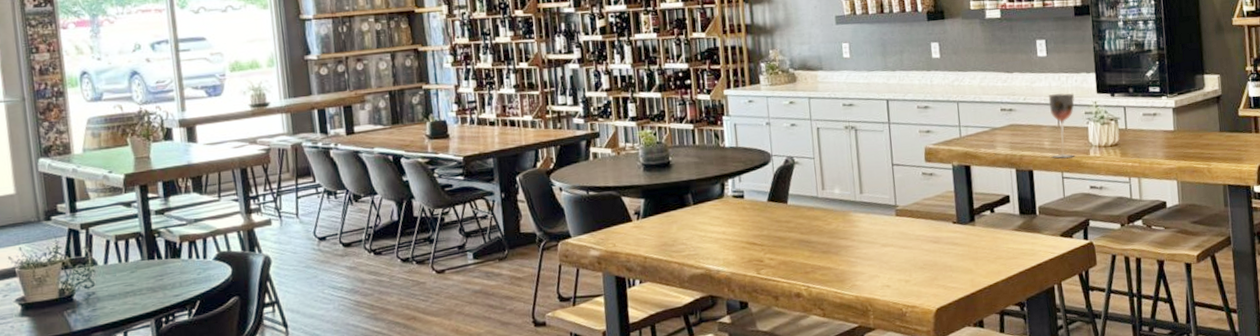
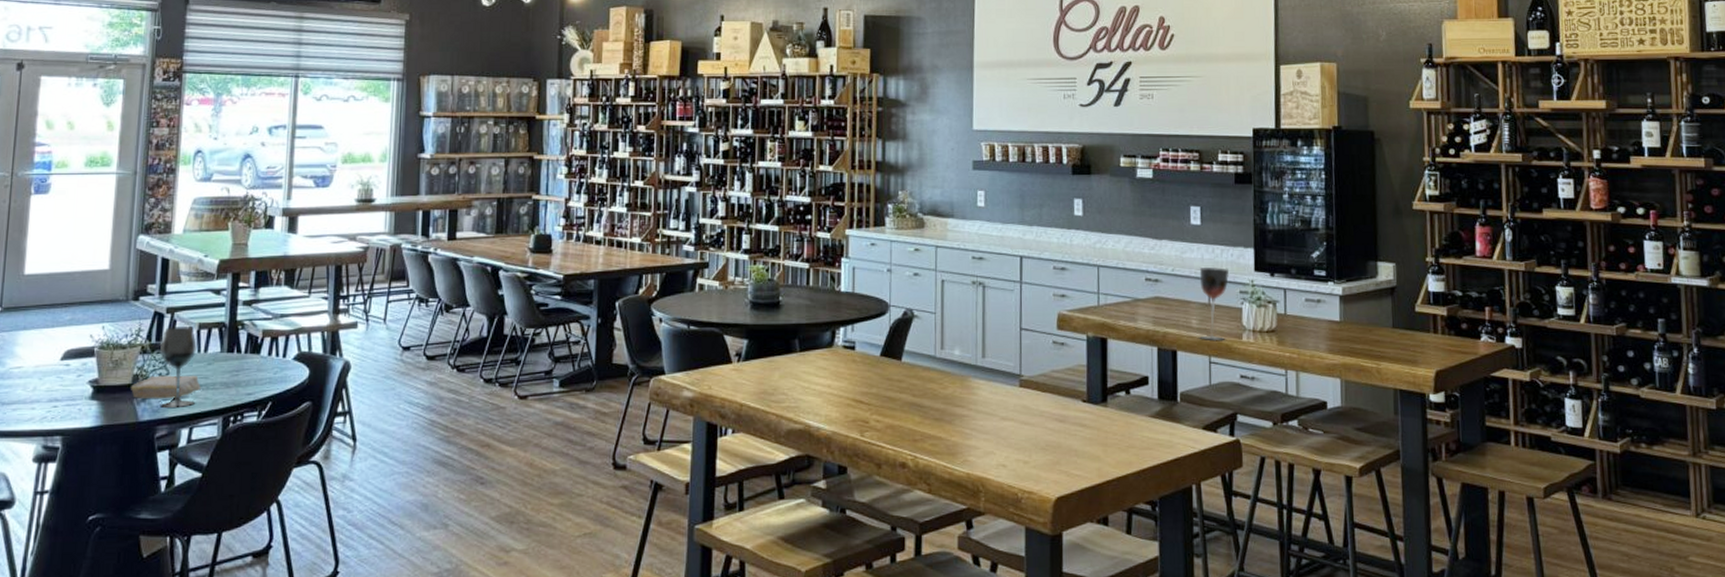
cheese: none [59,283,128,311] -> present [131,375,201,400]
wineglass: none [79,238,125,317] -> present [159,325,198,409]

